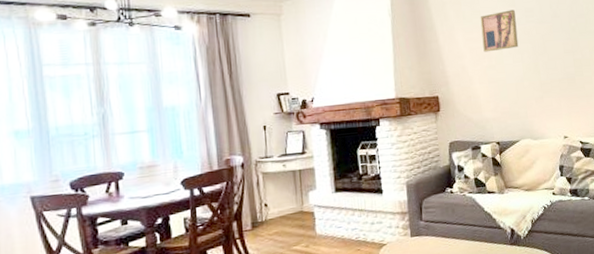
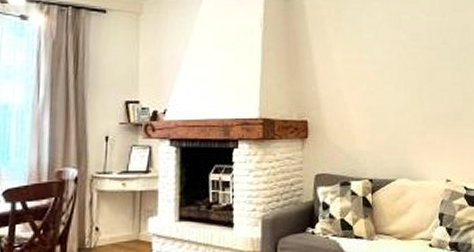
wall art: present [480,10,519,52] -> none [361,31,402,76]

